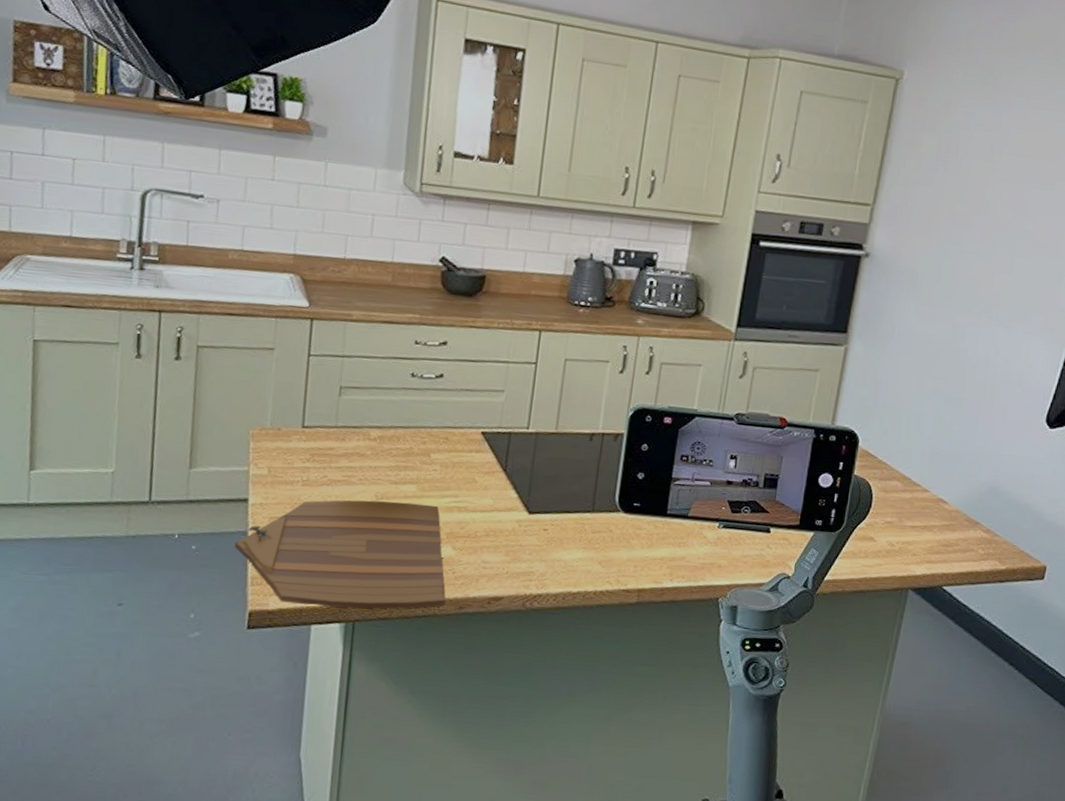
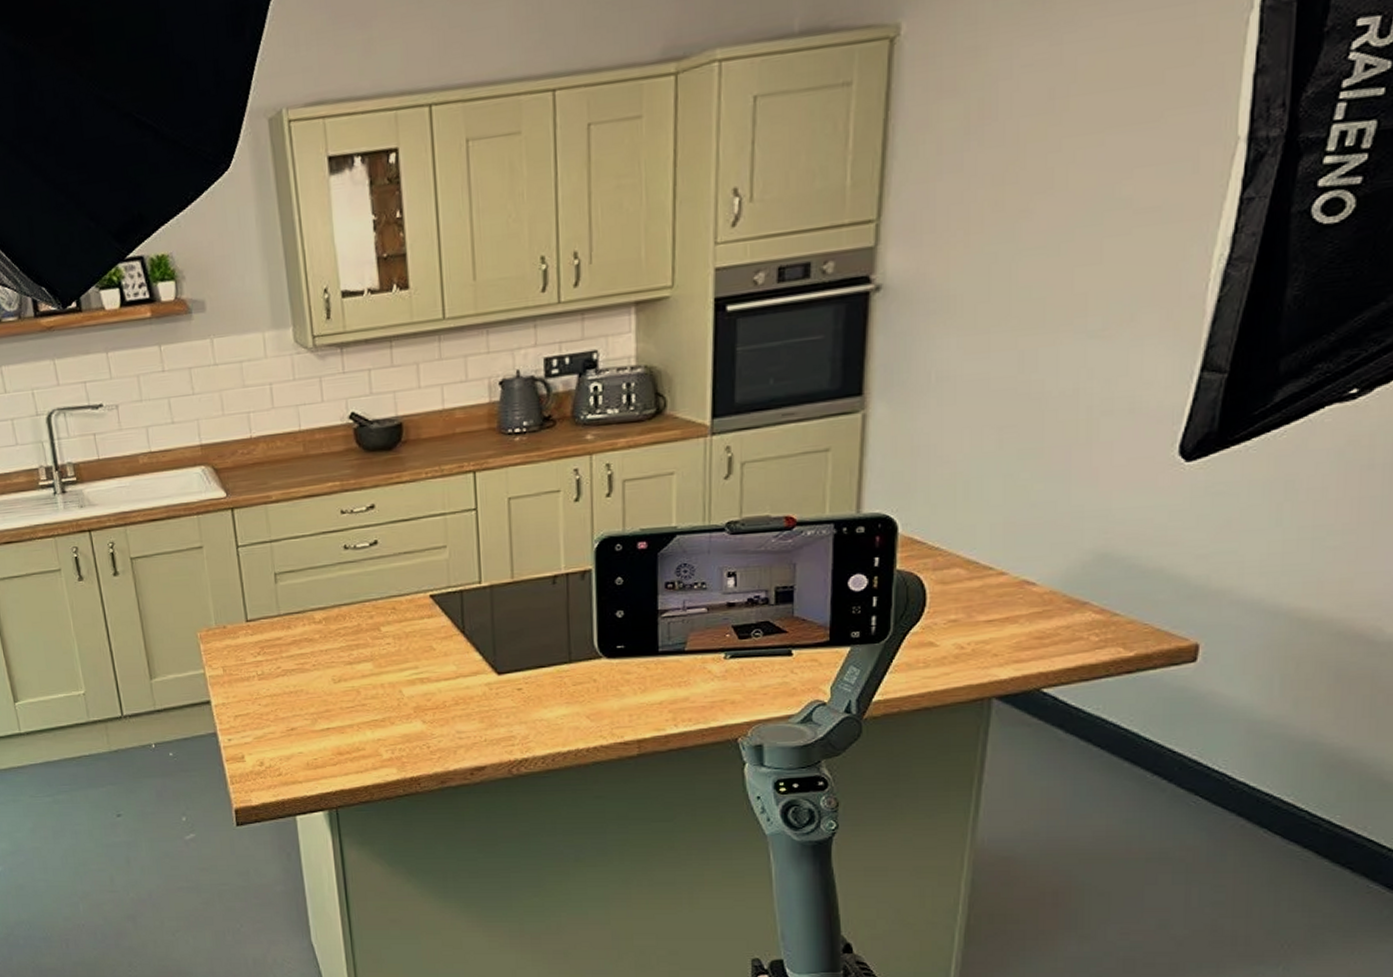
cutting board: present [234,500,446,609] -> none [207,680,426,797]

